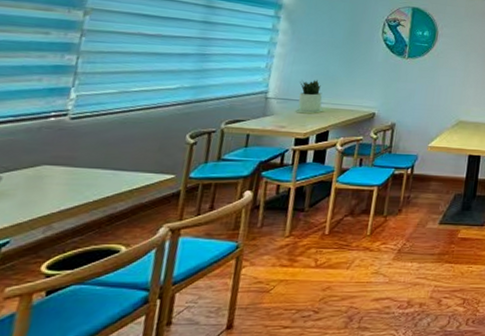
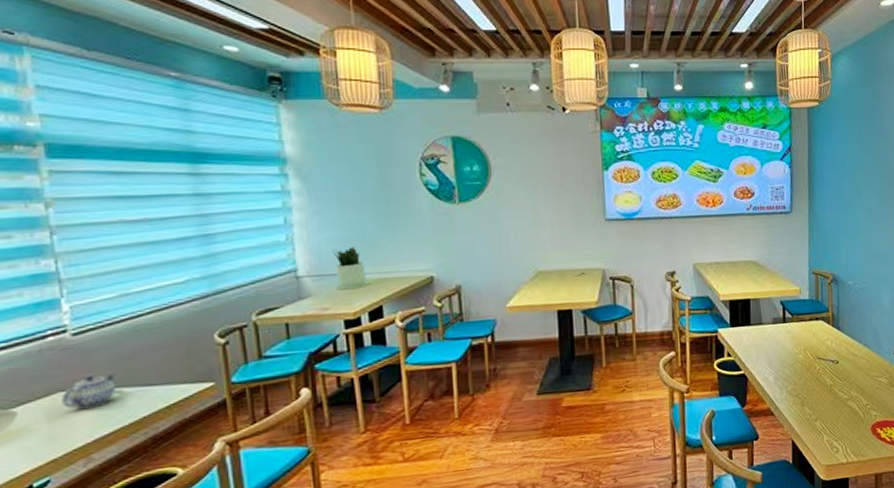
teapot: none [42,153,96,183] -> present [62,373,117,410]

